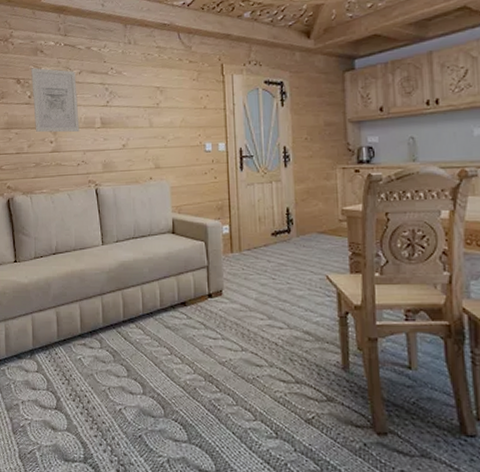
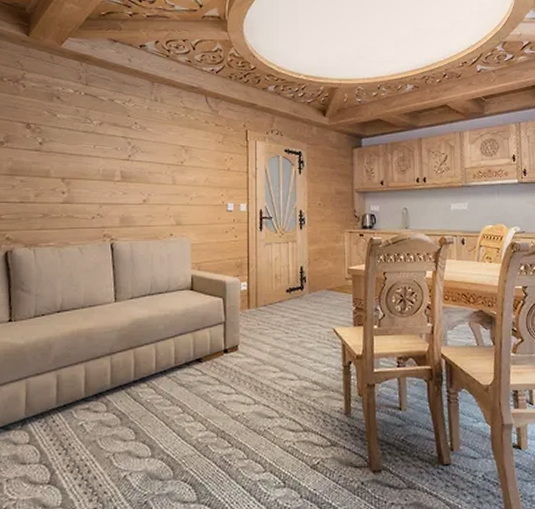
wall art: present [31,67,80,133] -> none [44,113,97,185]

